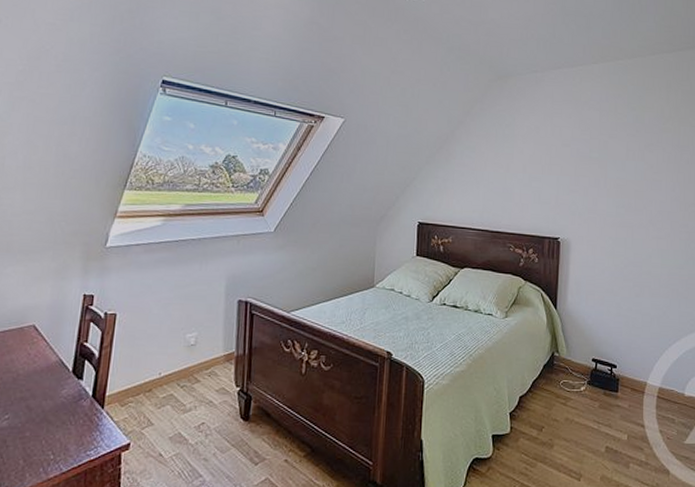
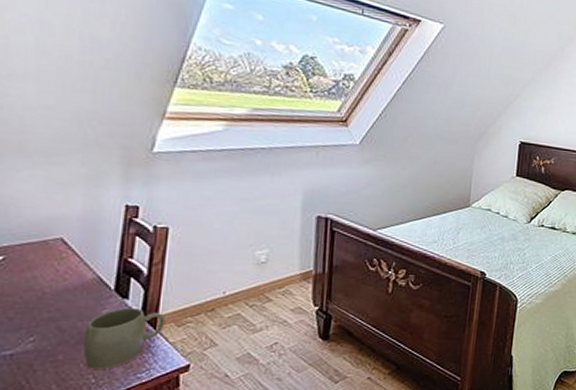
mug: none [46,388,112,447] -> present [83,308,166,371]

